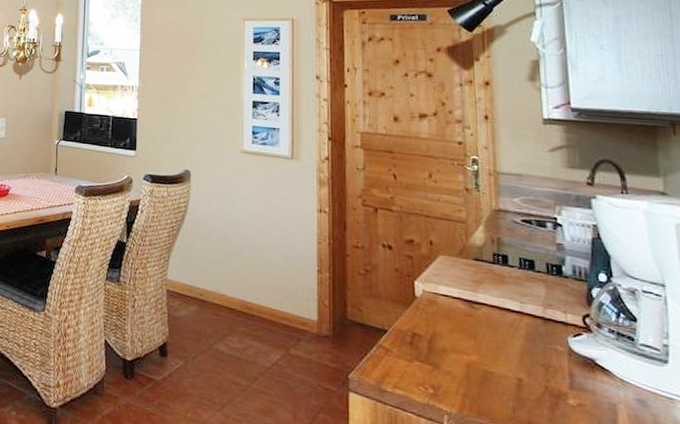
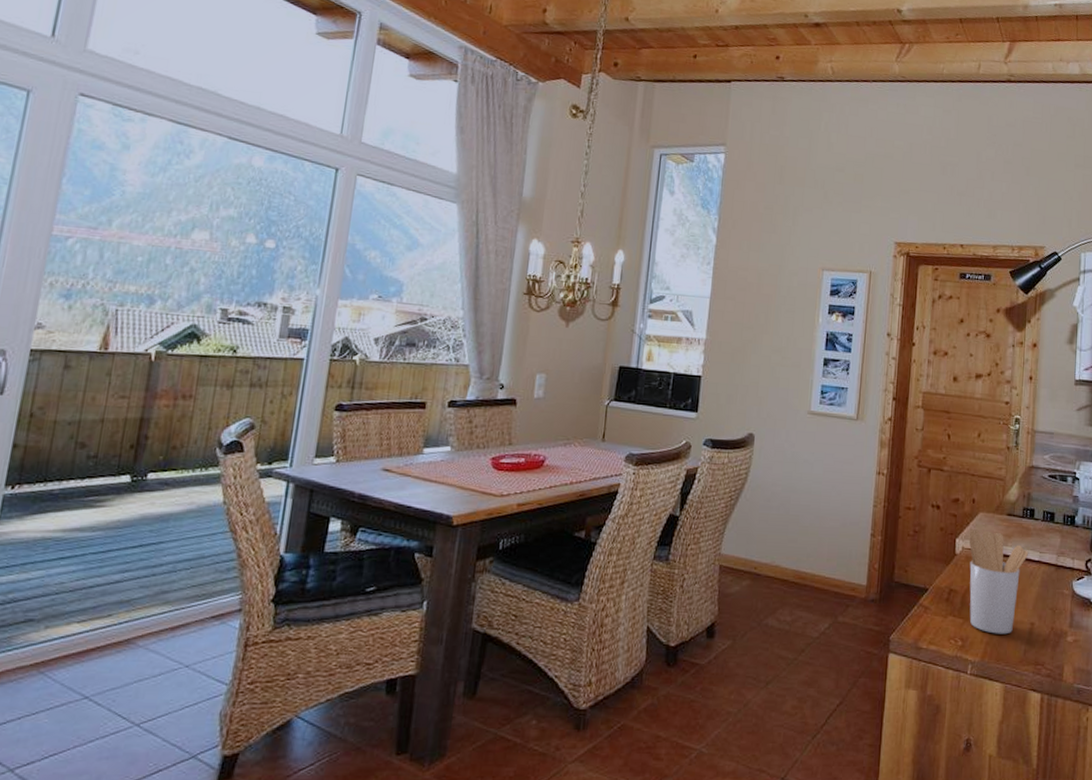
utensil holder: none [429,272,506,388] -> present [969,529,1029,635]

